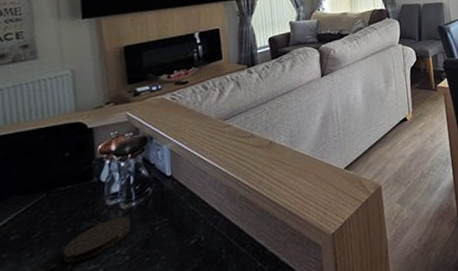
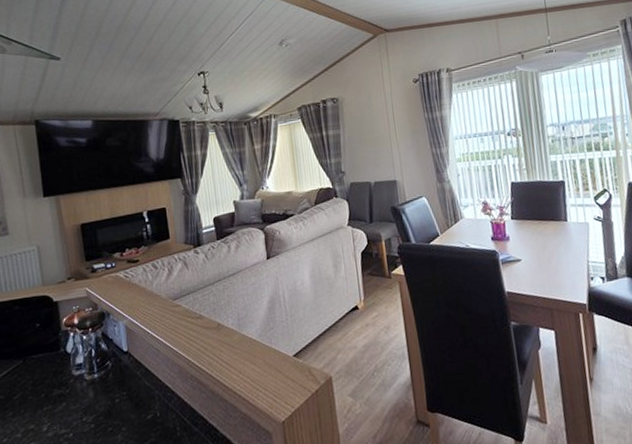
coaster: present [63,217,131,264] -> none [39,387,95,426]

